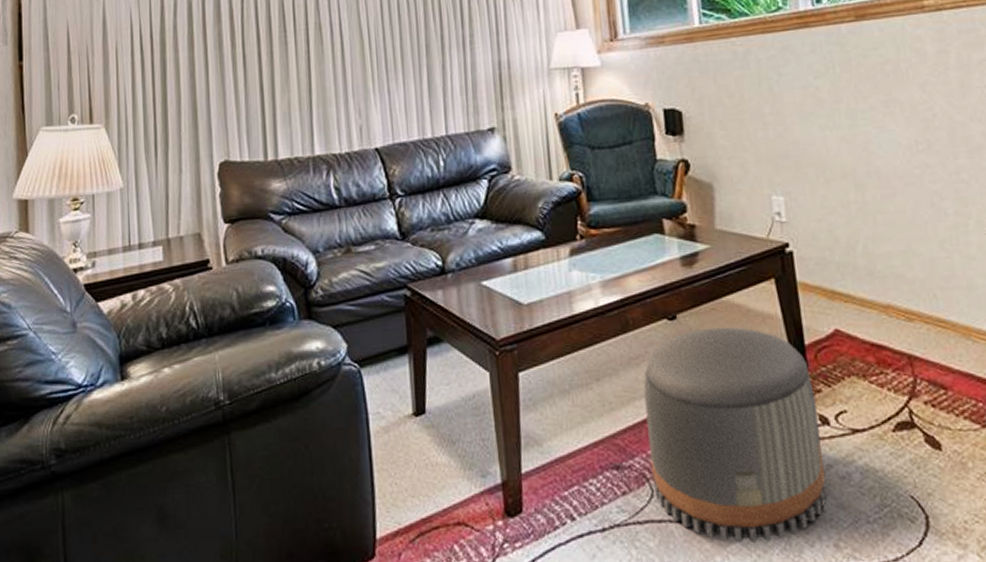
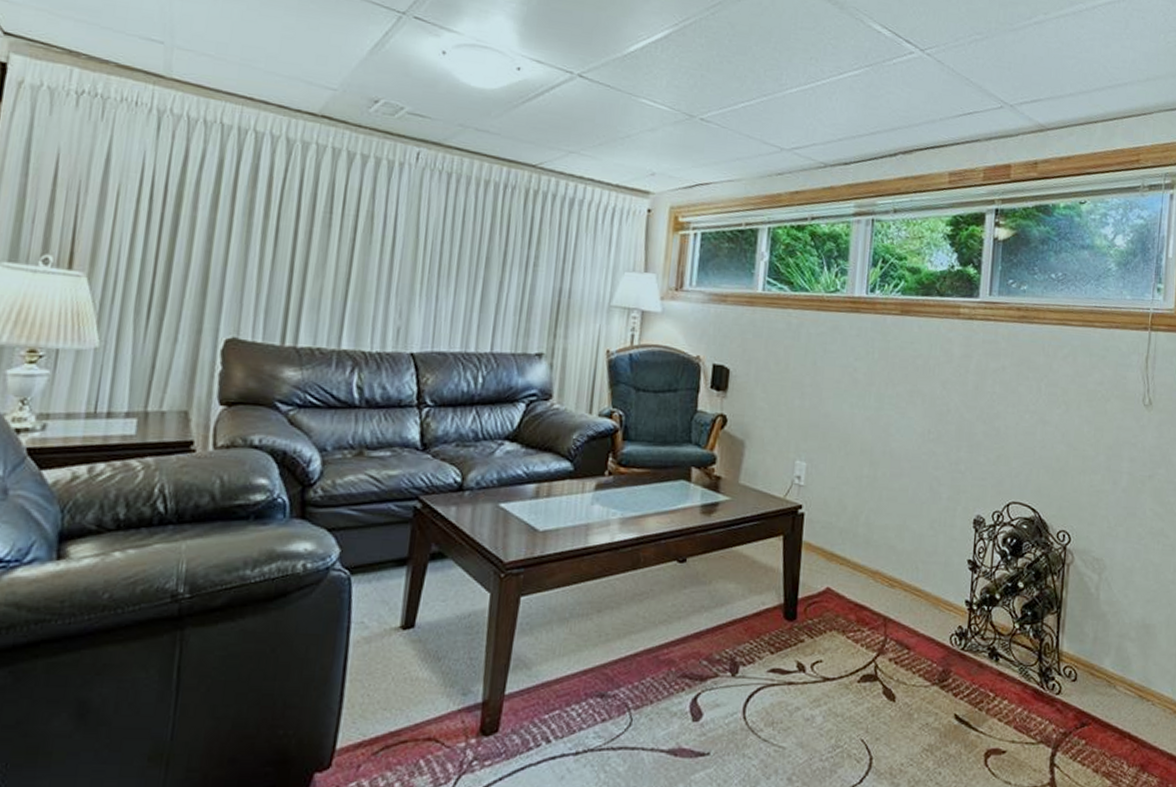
pouf: present [643,327,827,543] -> none [633,574,798,773]

